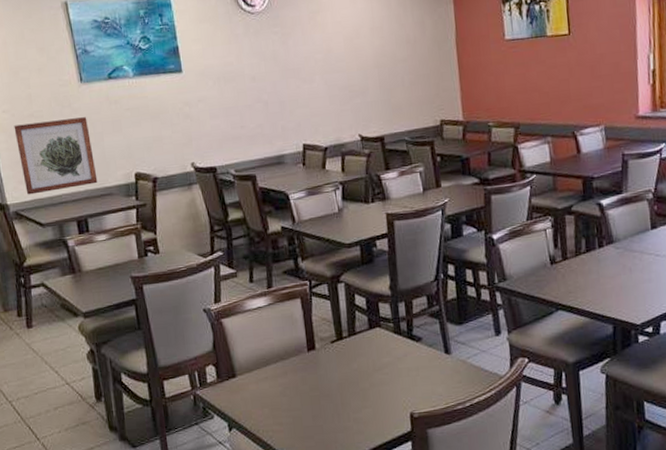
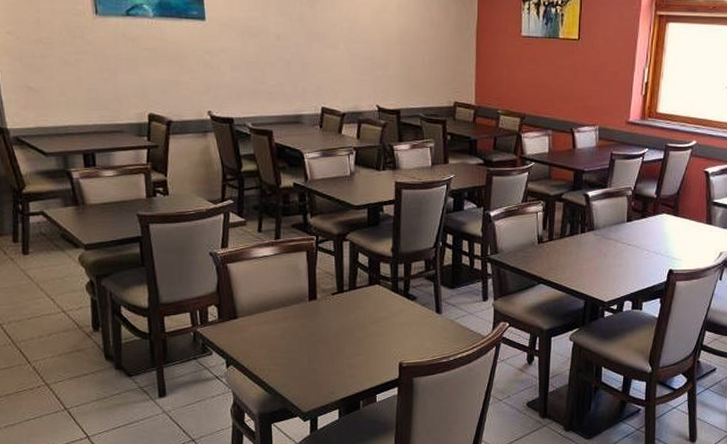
wall art: present [14,117,98,195] -> none [18,48,108,122]

